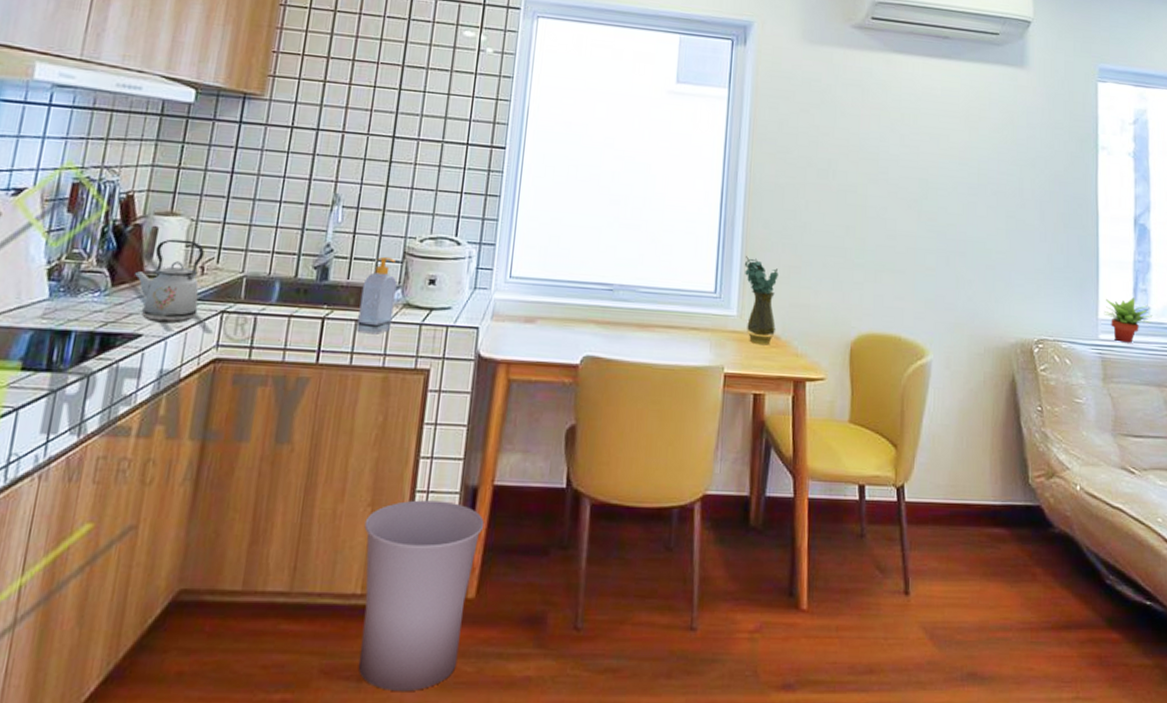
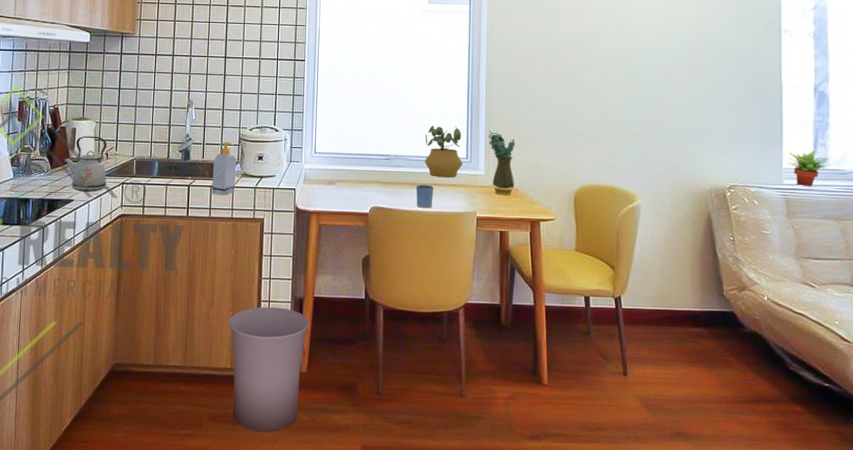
mug: none [644,326,669,361] -> present [416,184,433,209]
potted plant: none [659,246,710,318] -> present [424,125,463,178]

